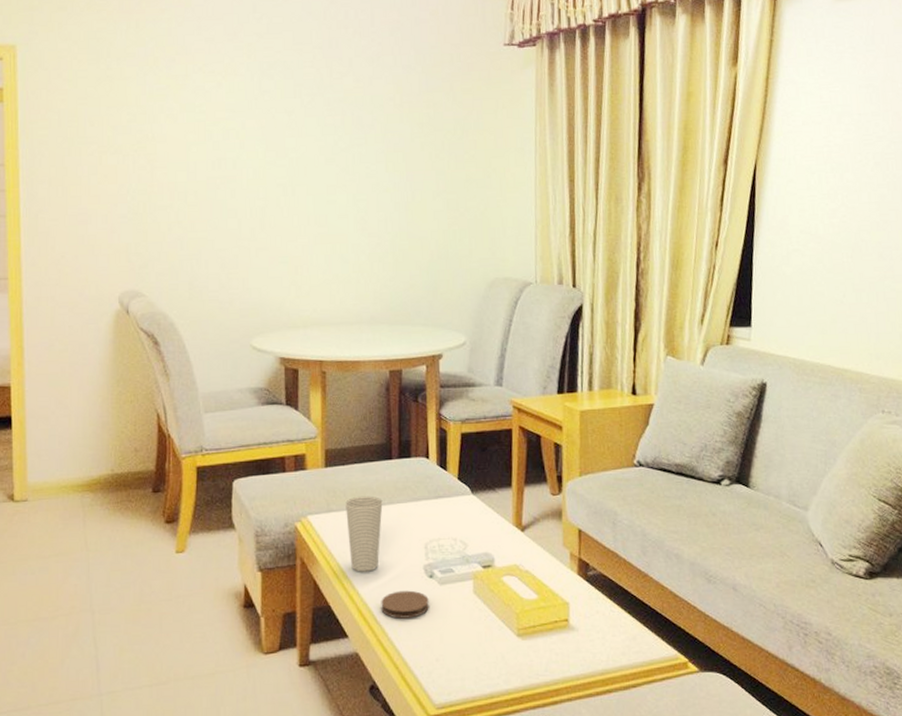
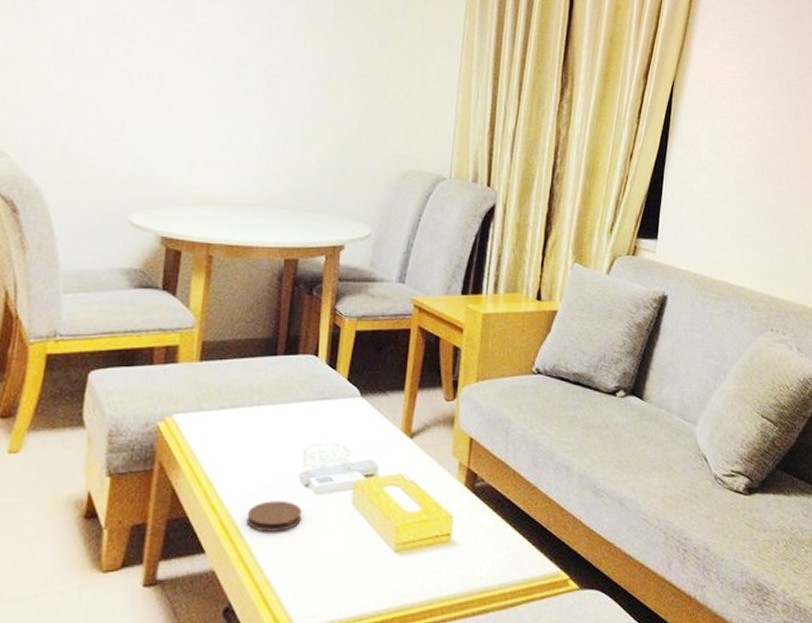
cup: present [345,495,383,572] -> none [217,394,262,479]

